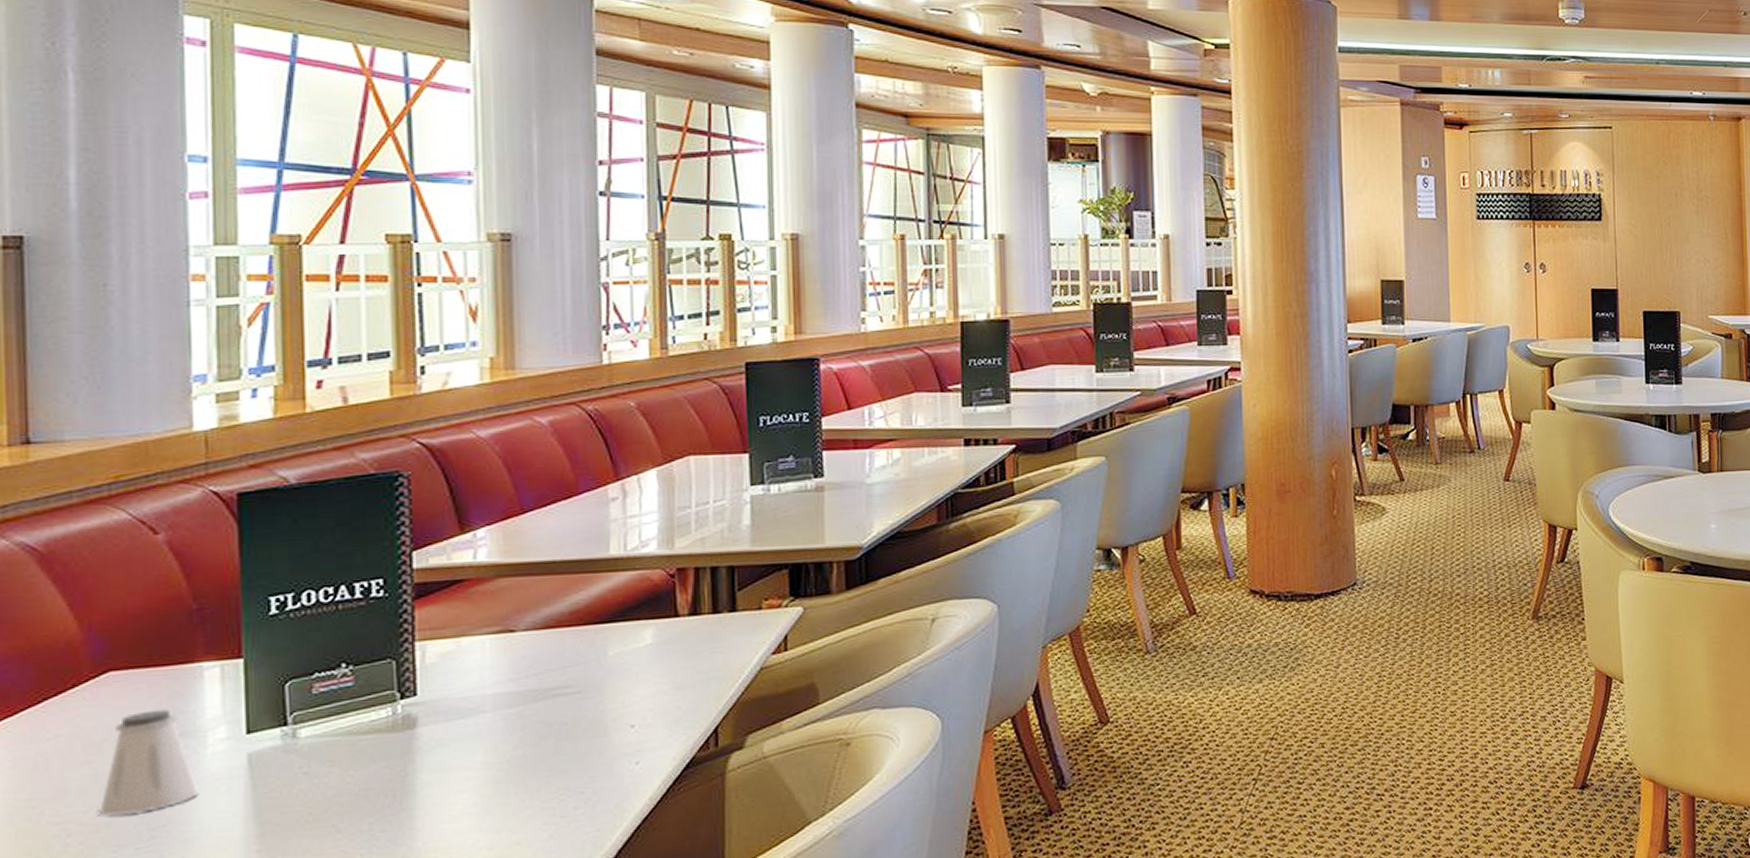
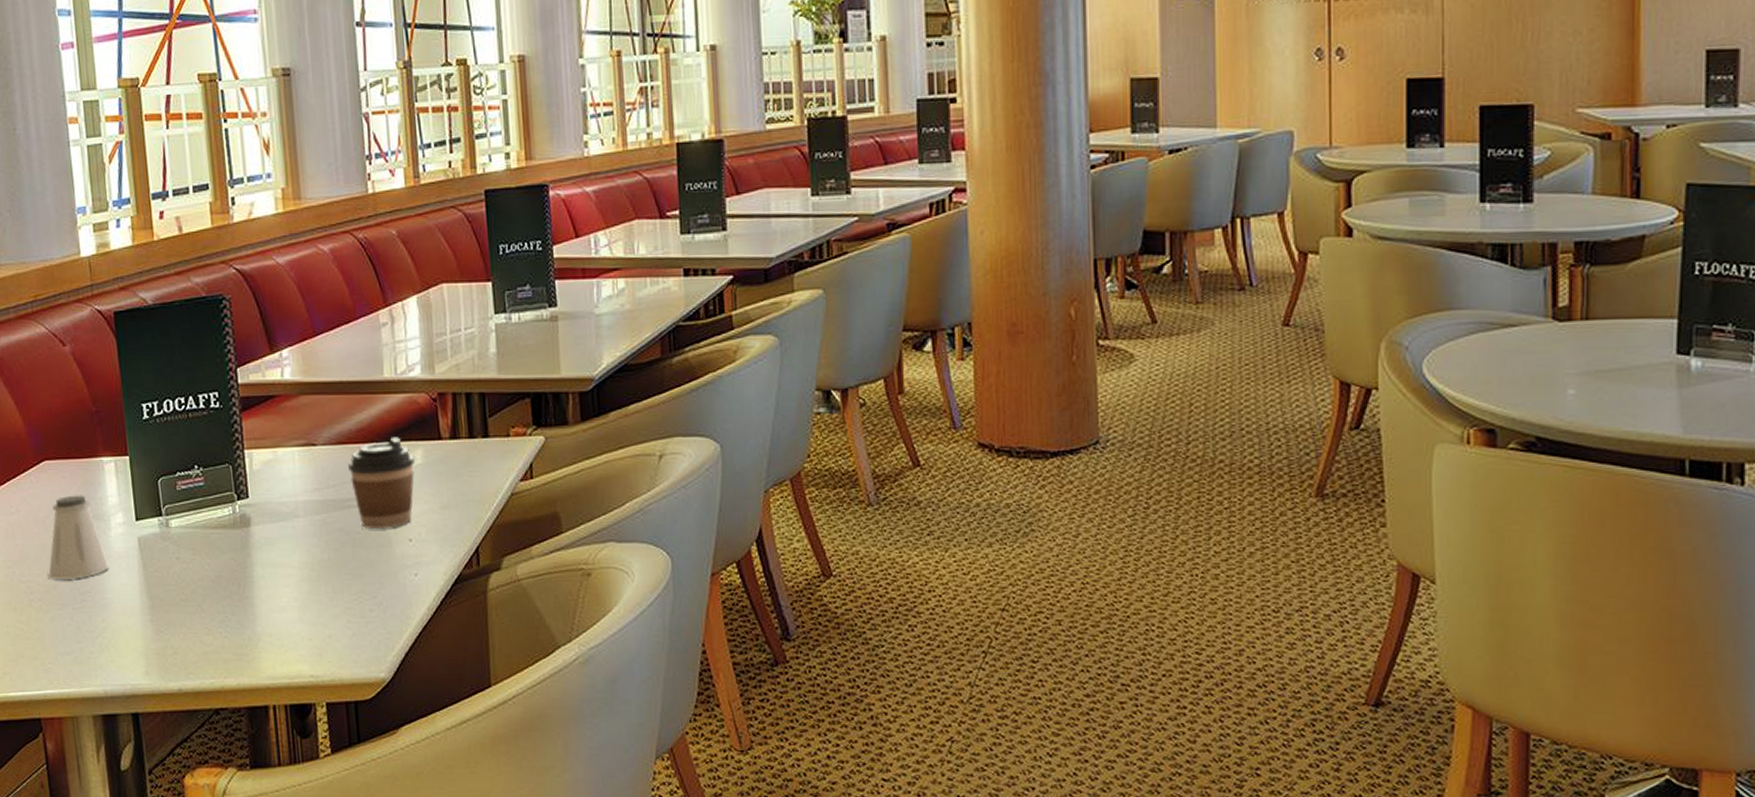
coffee cup: none [557,617,643,718] -> present [348,437,415,528]

